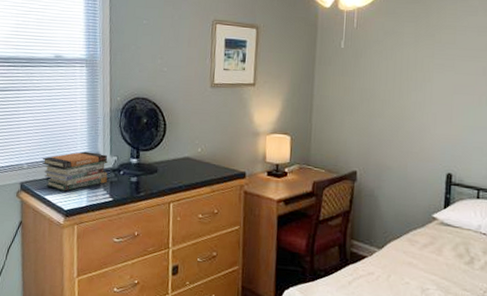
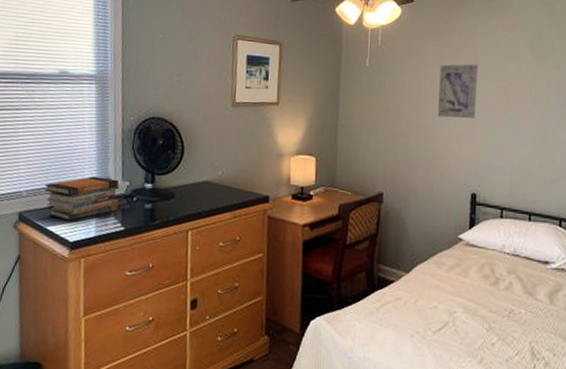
wall art: none [413,44,457,99] -> present [437,64,479,119]

